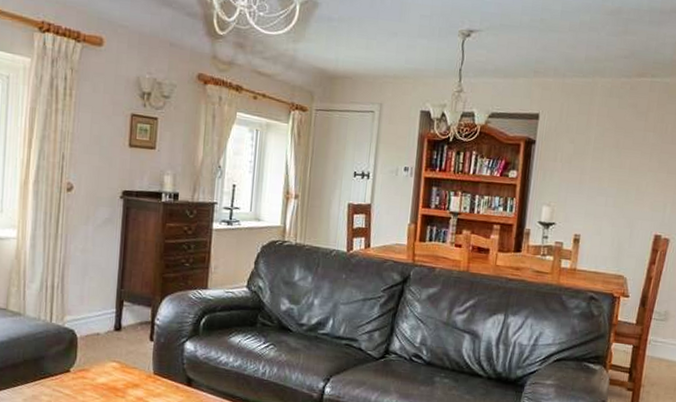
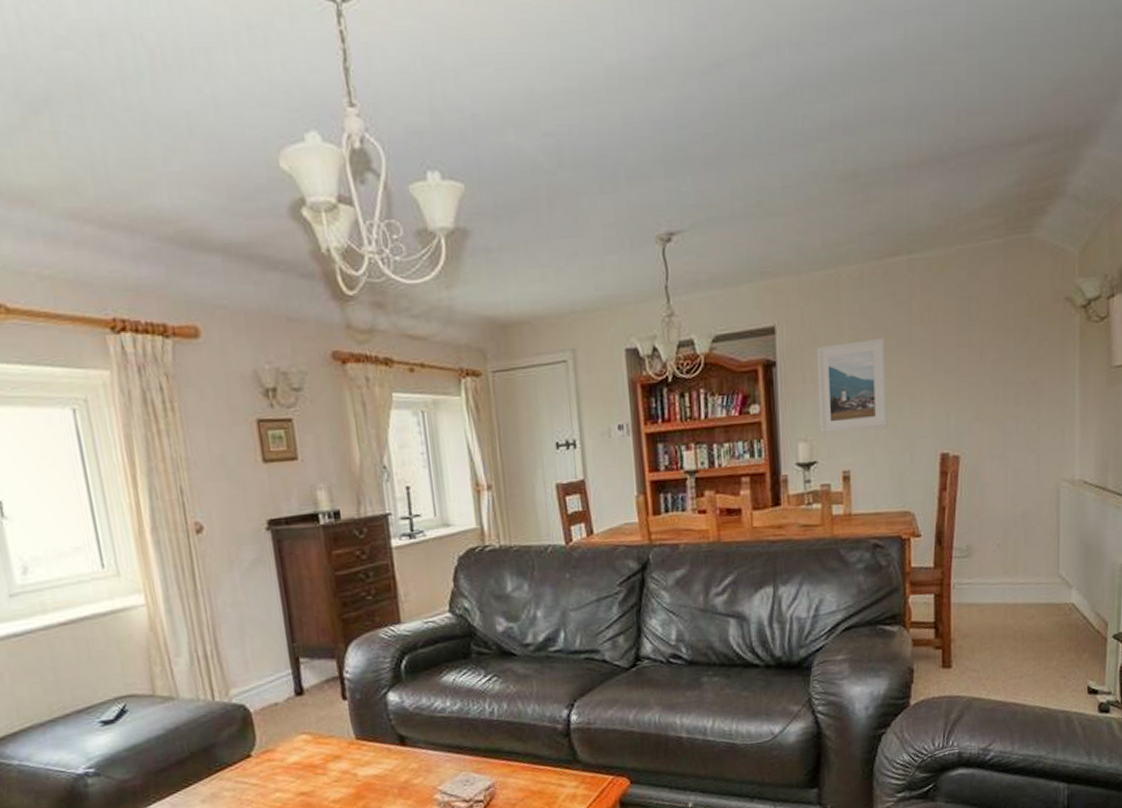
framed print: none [562,135,623,206] -> present [816,337,888,433]

